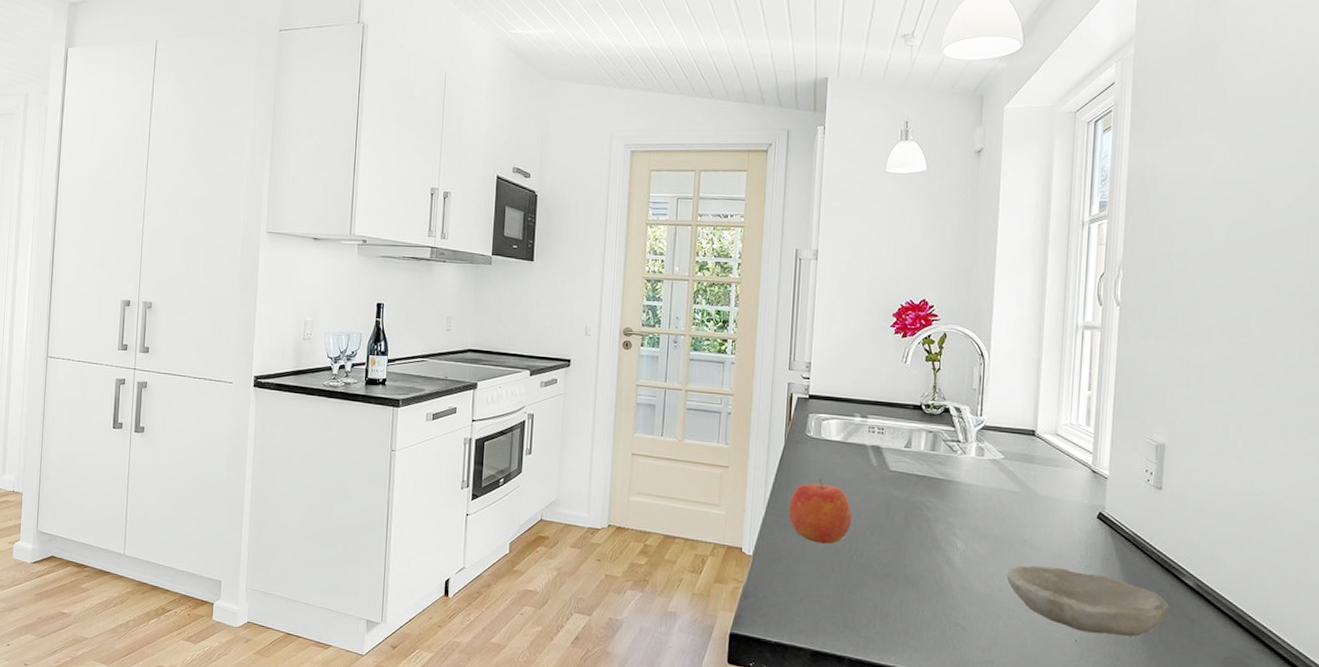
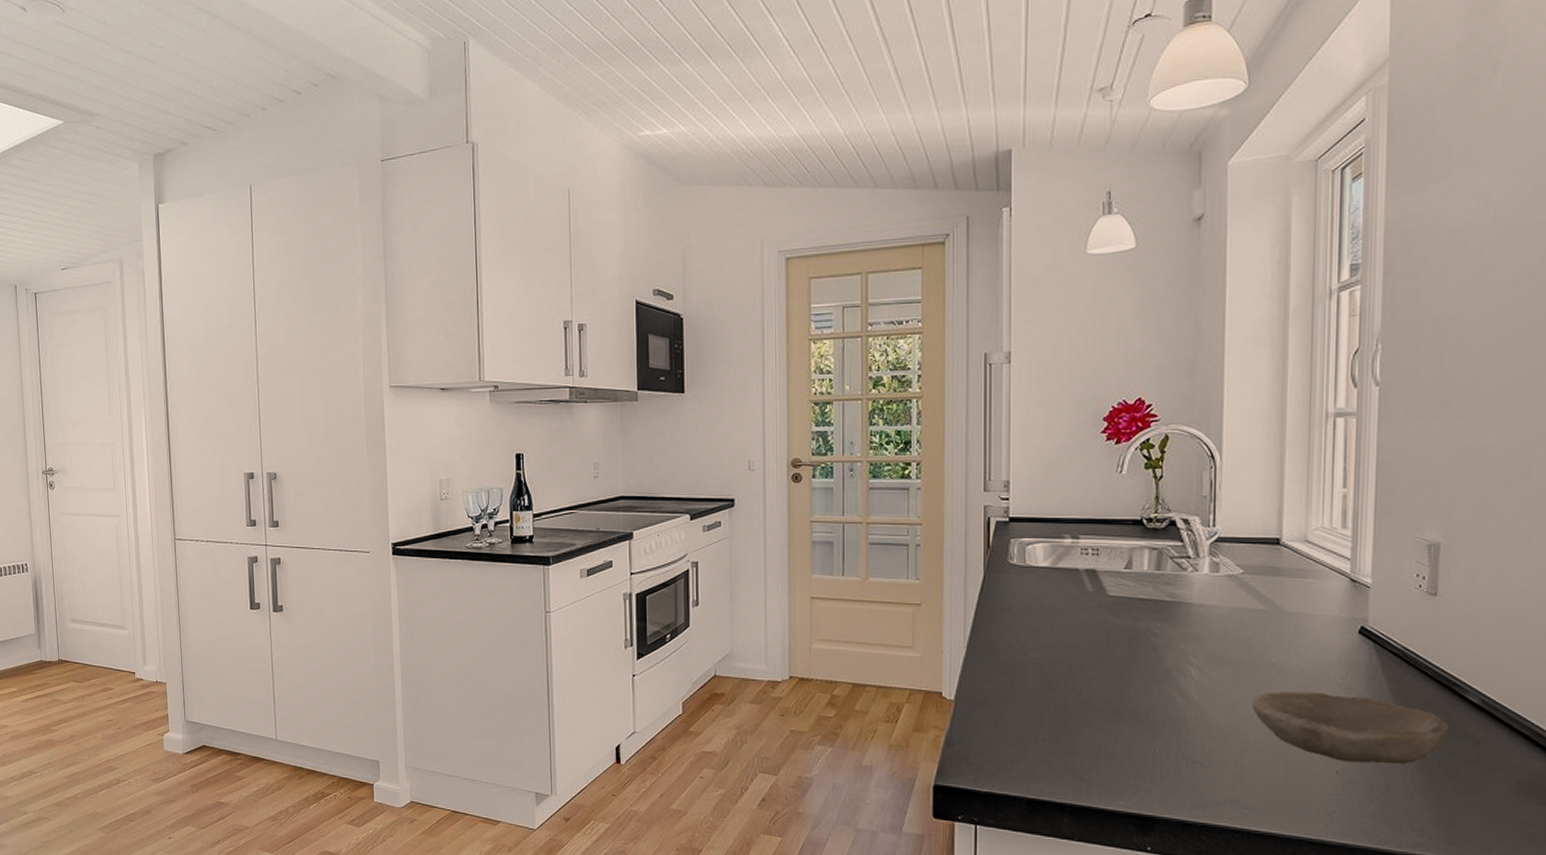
apple: present [788,478,853,544] -> none [992,610,1067,682]

